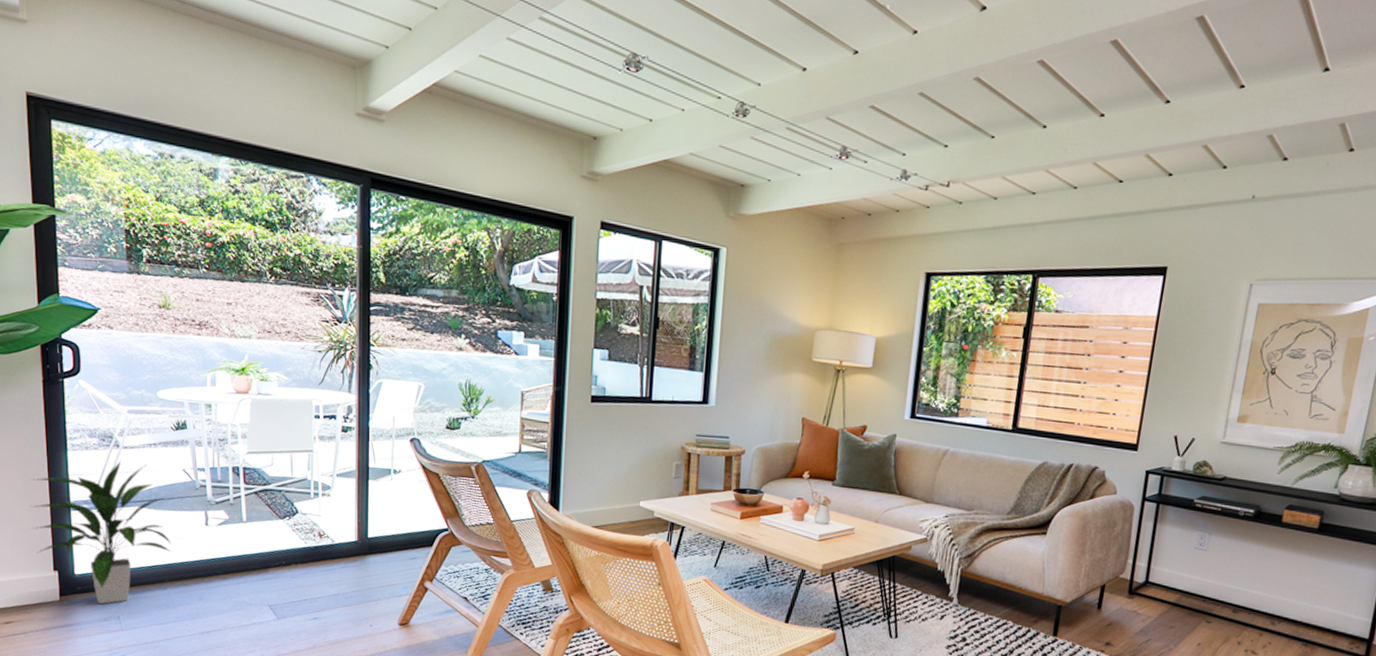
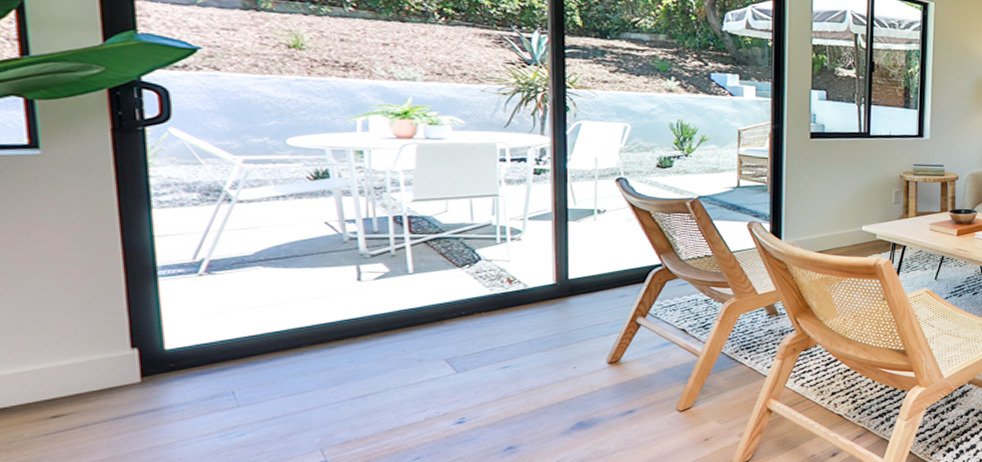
indoor plant: present [31,460,172,604] -> none [93,215,311,380]

